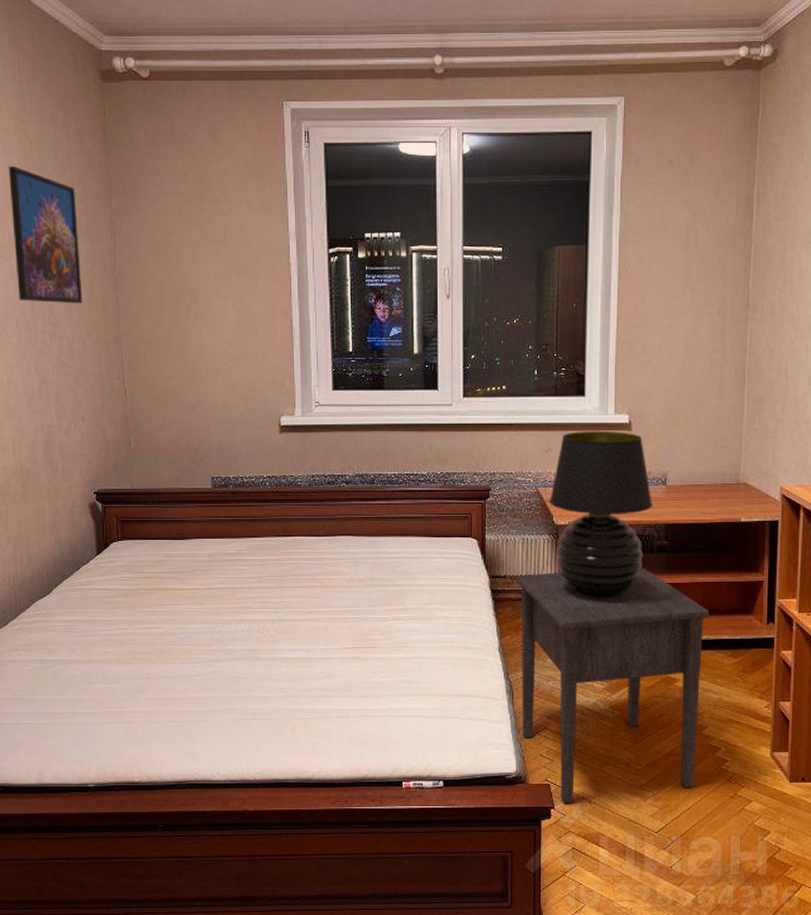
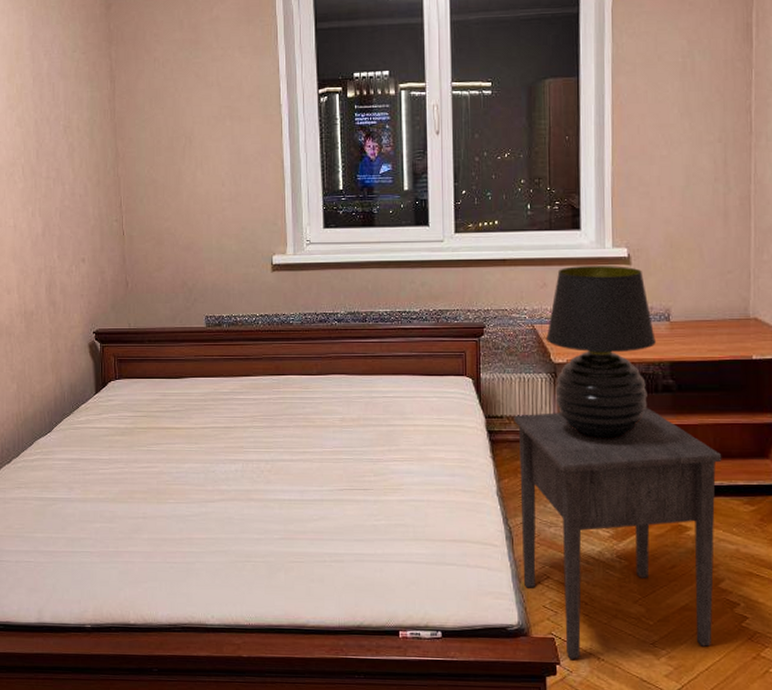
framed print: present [8,165,83,304] -> none [17,21,84,150]

